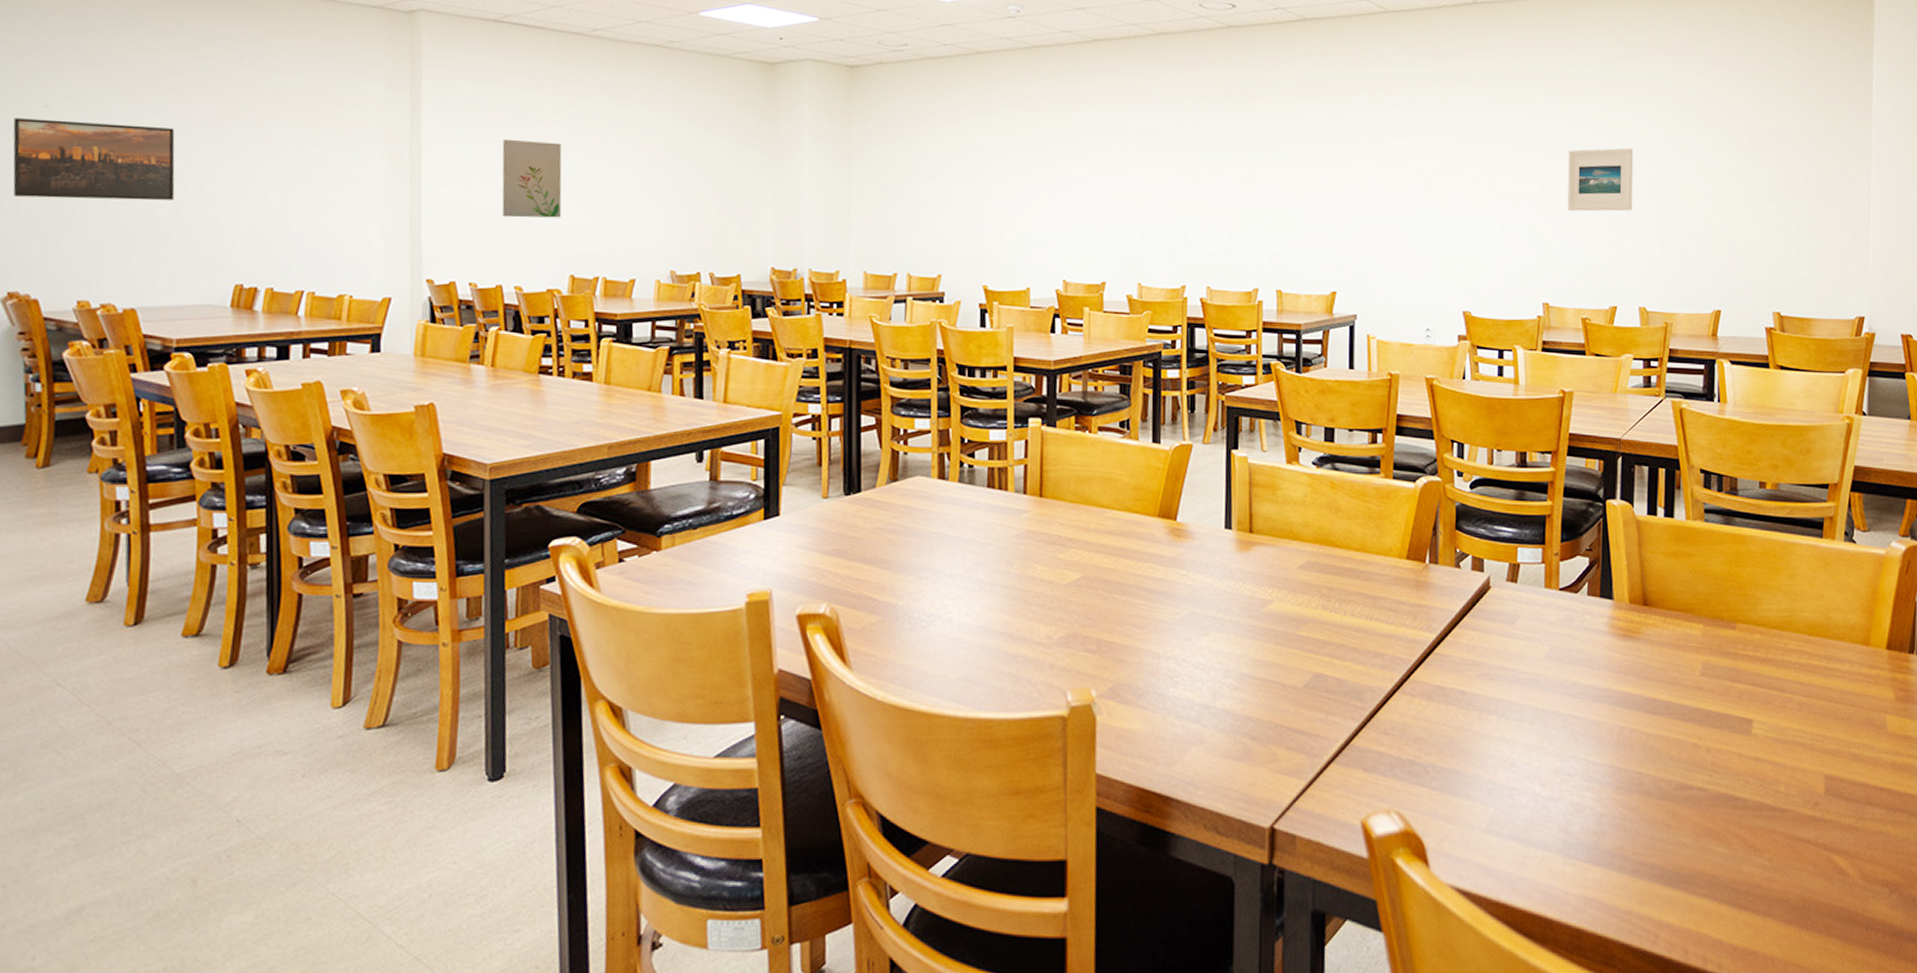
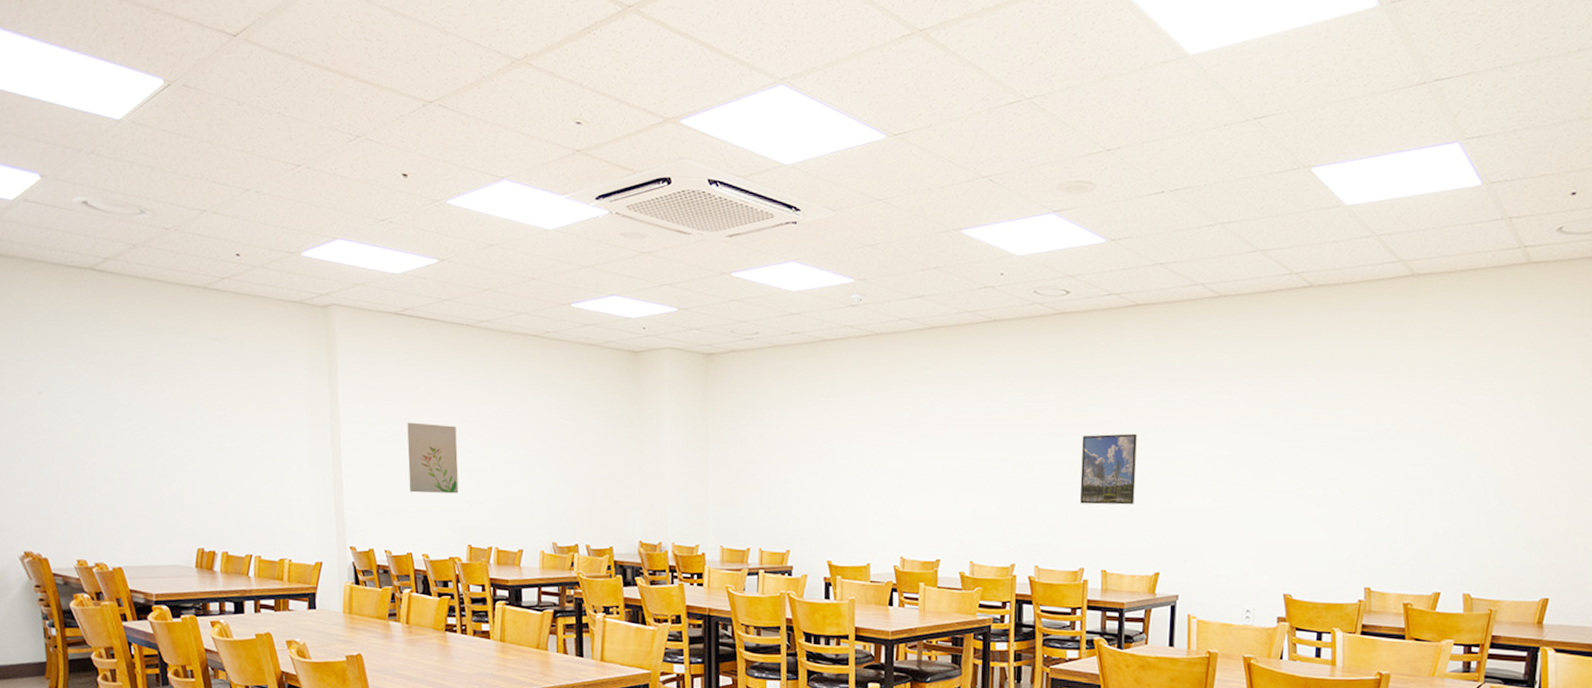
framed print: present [12,118,175,201] -> none [16,403,145,475]
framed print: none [1251,148,1309,222] -> present [1080,433,1137,505]
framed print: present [1567,148,1634,212] -> none [1395,434,1468,498]

